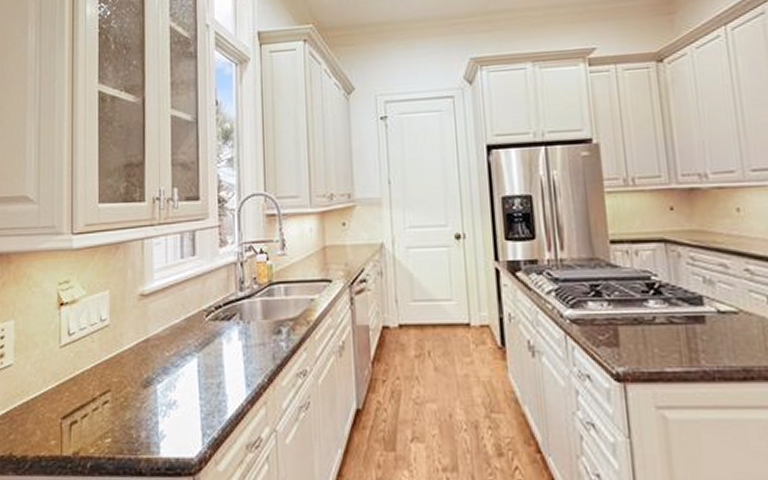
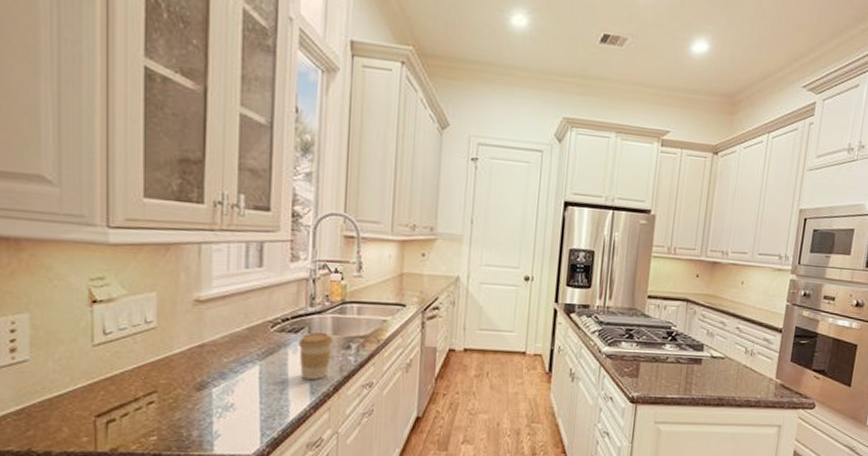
coffee cup: none [231,317,265,370] -> present [298,332,334,380]

